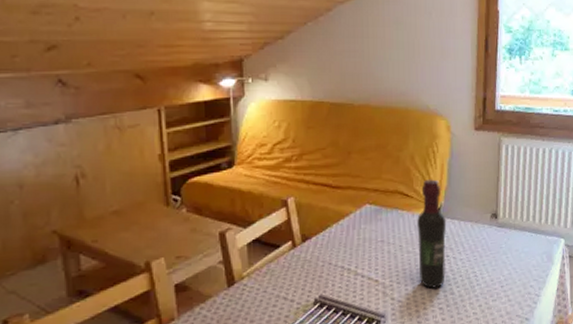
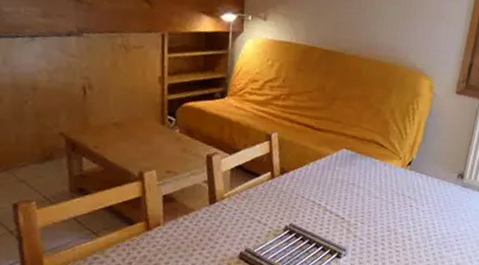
wine bottle: present [417,179,447,289] -> none [382,134,415,233]

